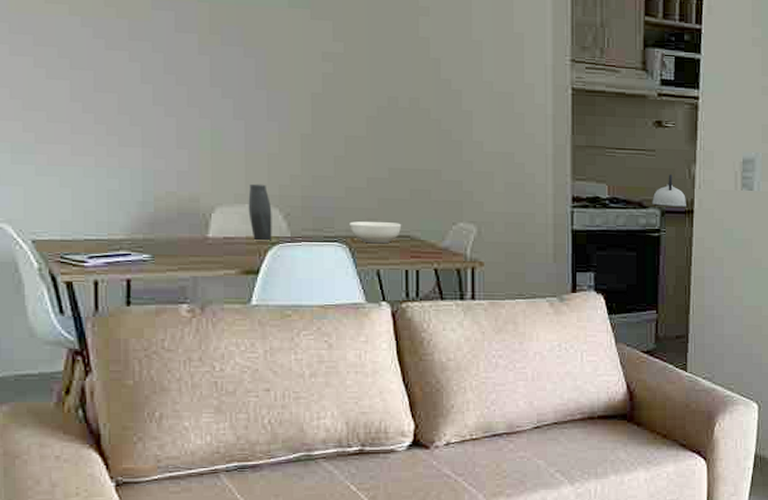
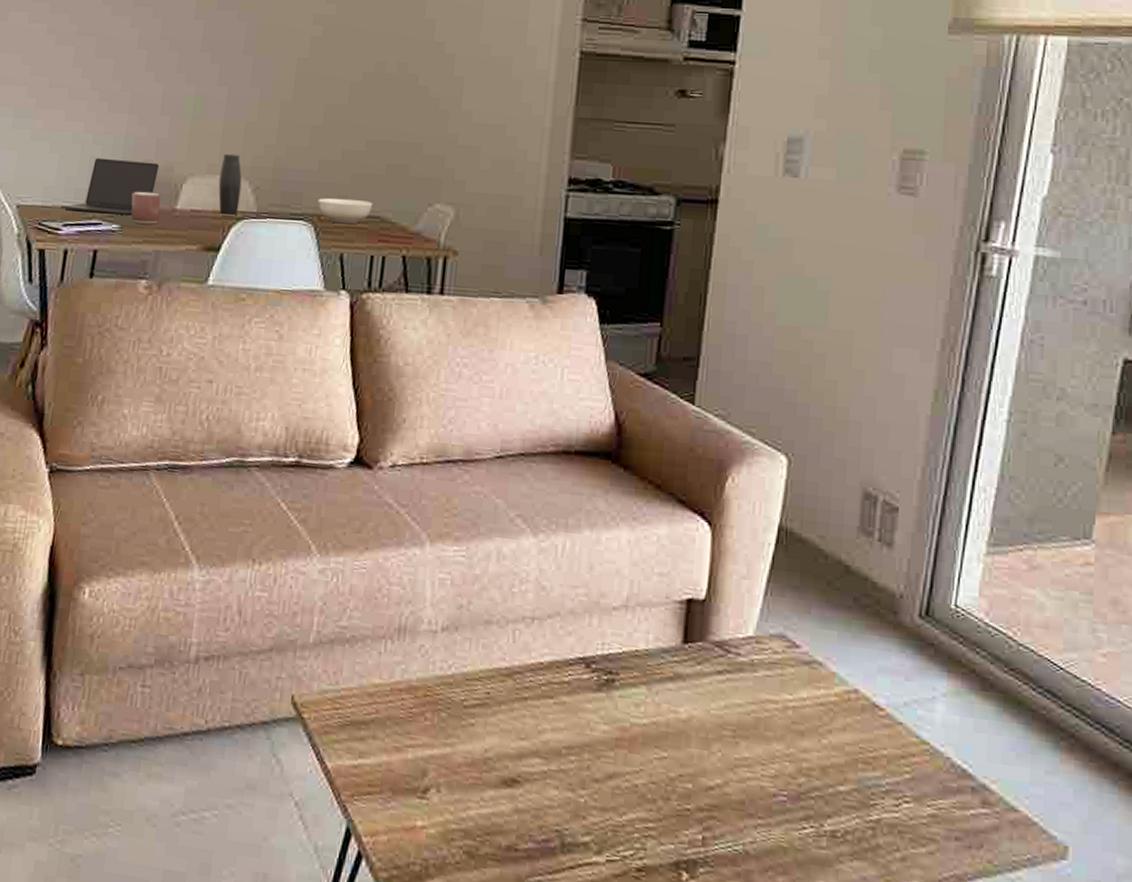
laptop: none [82,191,184,245] -> present [60,157,160,215]
mug: none [158,223,192,252] -> present [131,192,161,224]
kettle: present [652,174,686,208] -> none [666,155,710,196]

